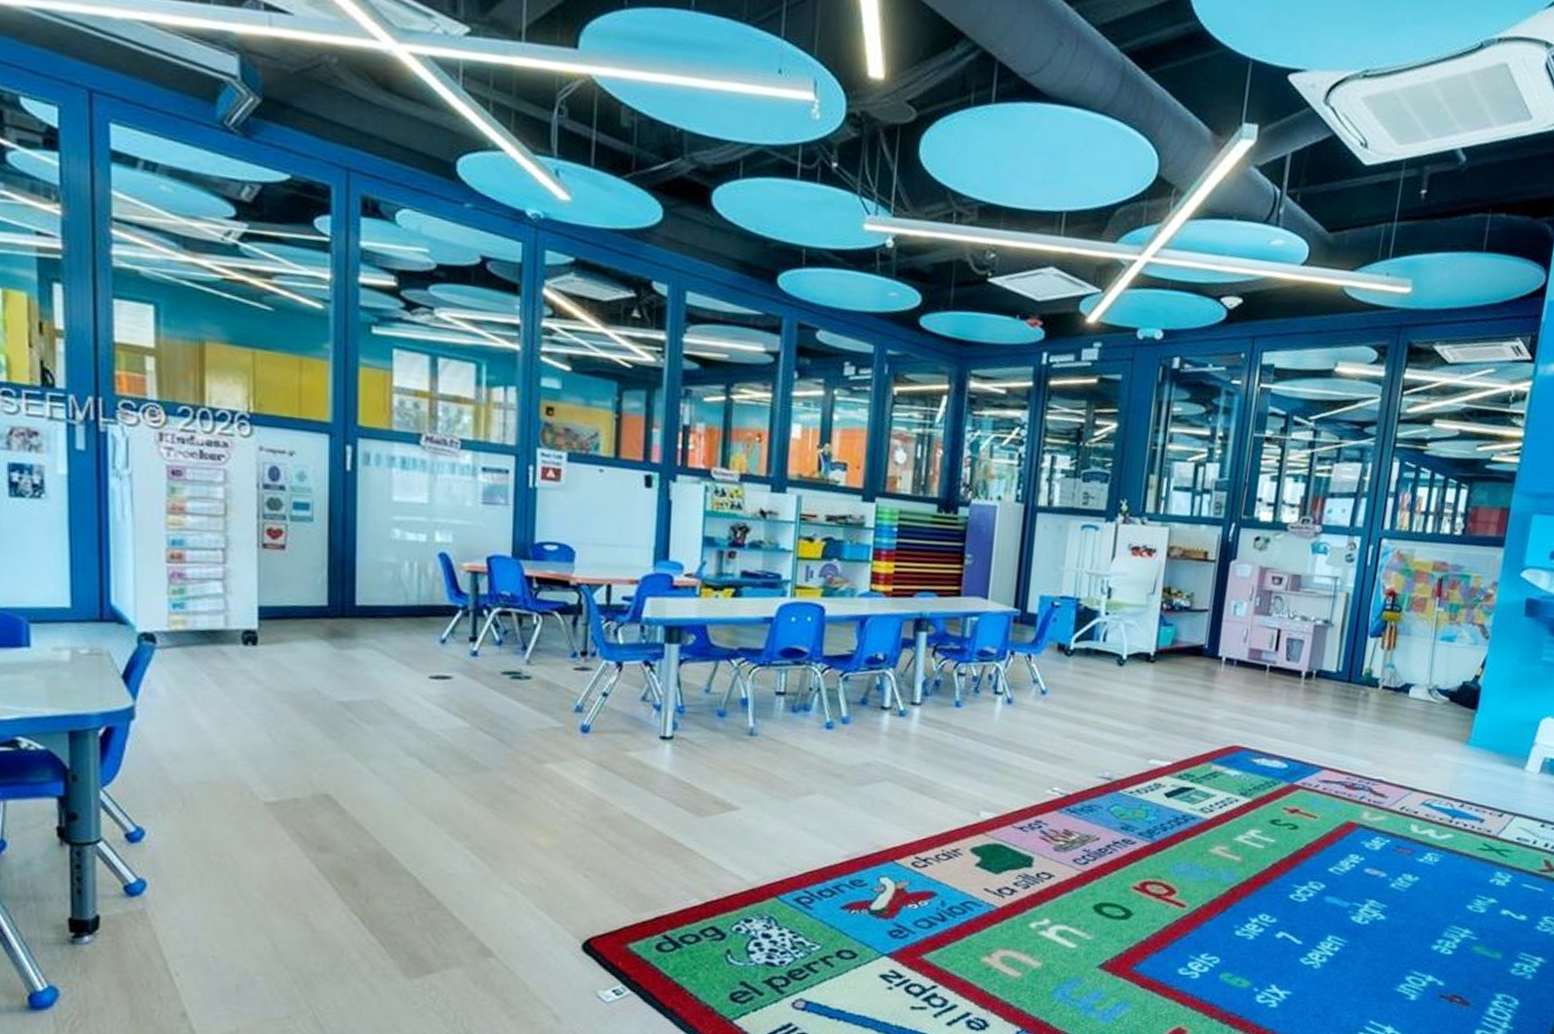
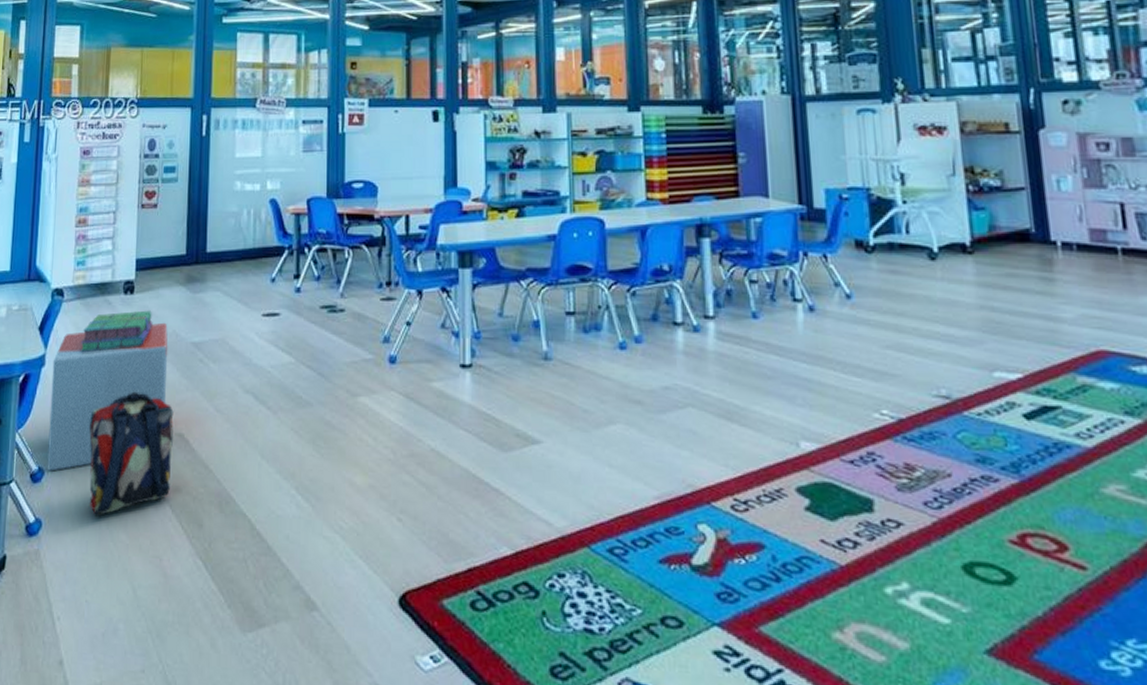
stool: none [146,678,308,831] -> present [47,322,168,472]
stack of books: none [184,664,285,706] -> present [80,310,153,352]
backpack: none [205,750,317,875] -> present [88,391,174,516]

